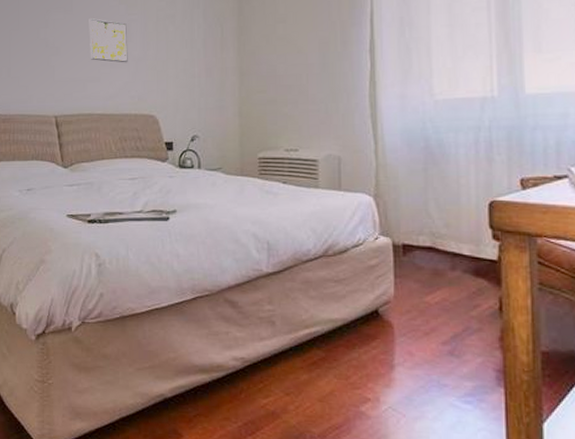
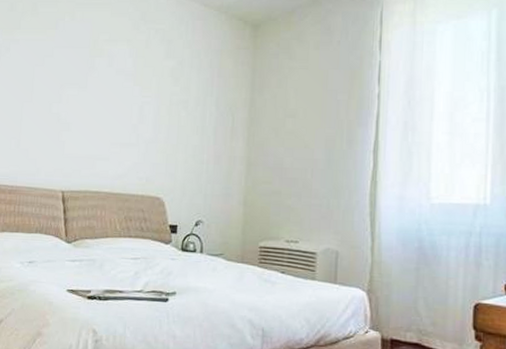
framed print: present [89,18,128,63] -> none [101,97,140,144]

